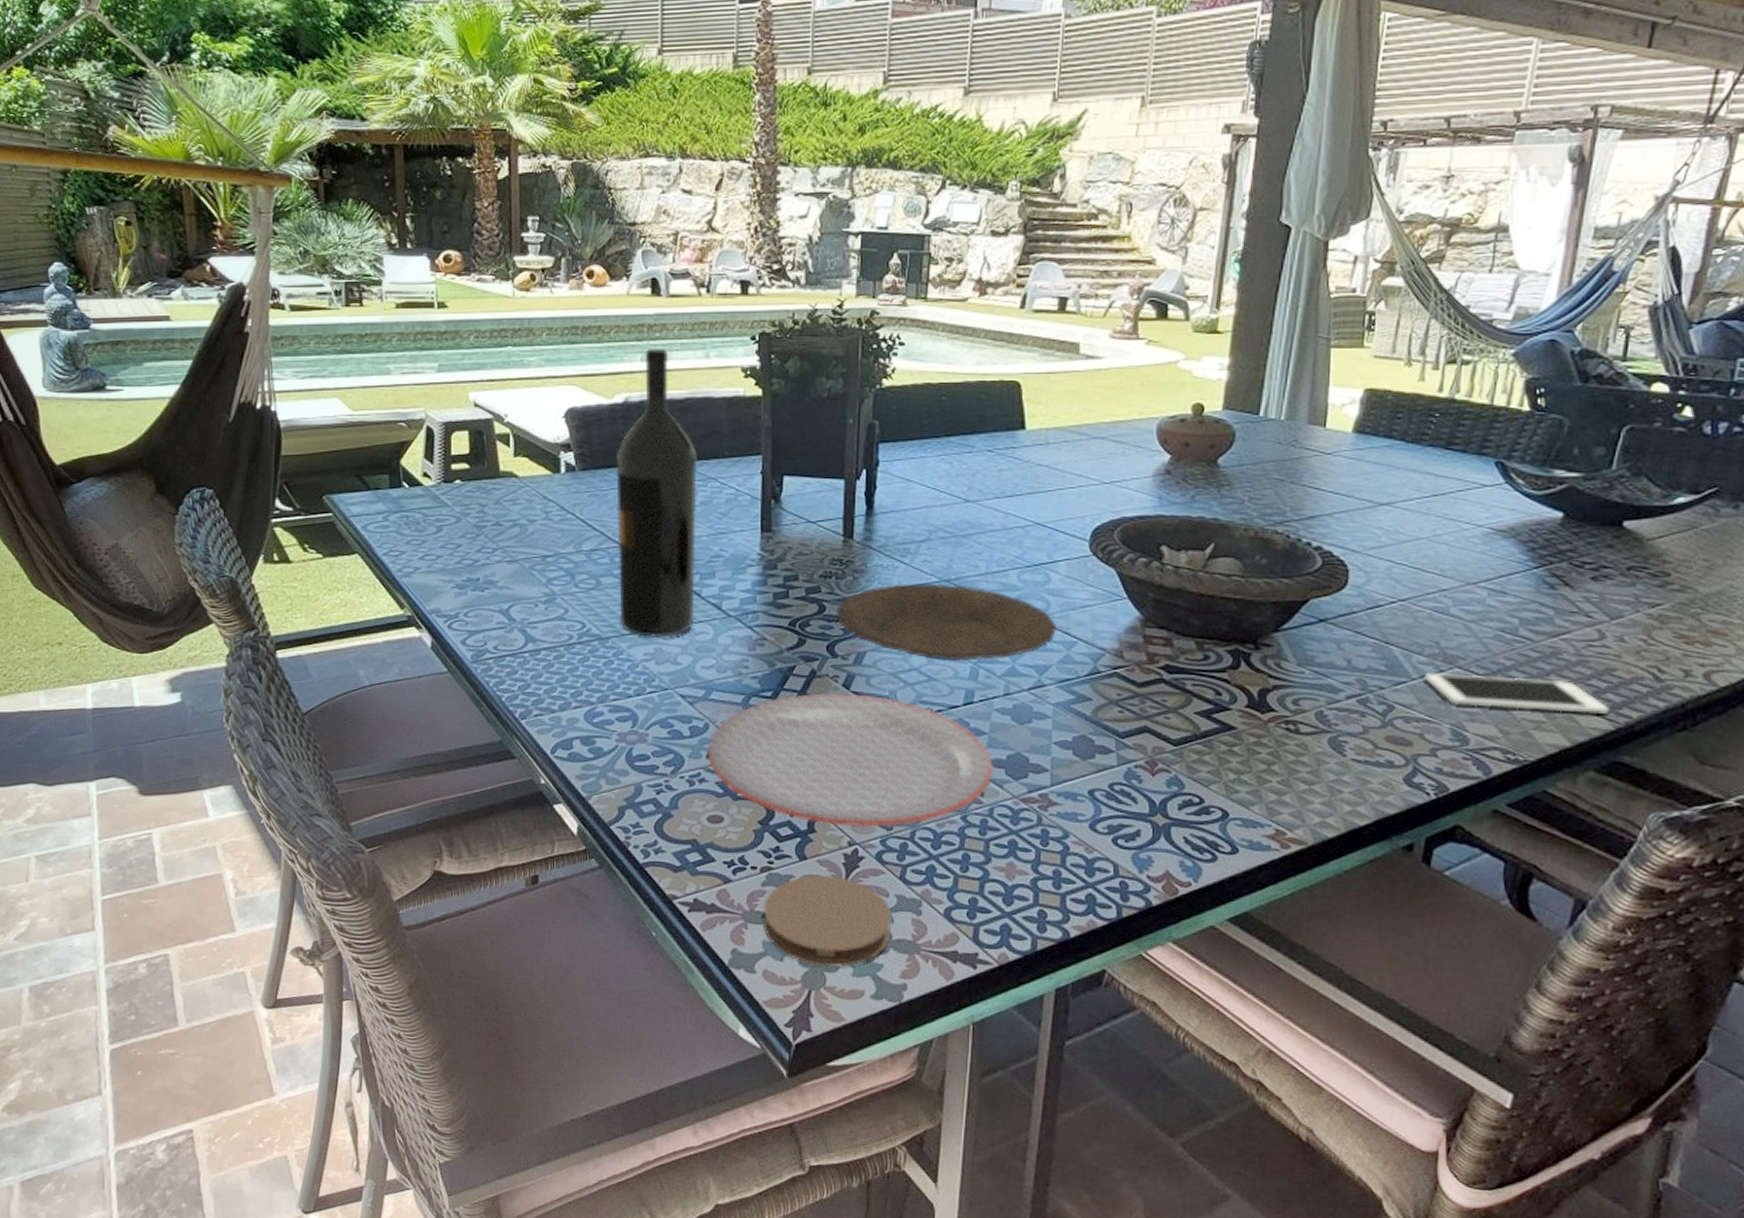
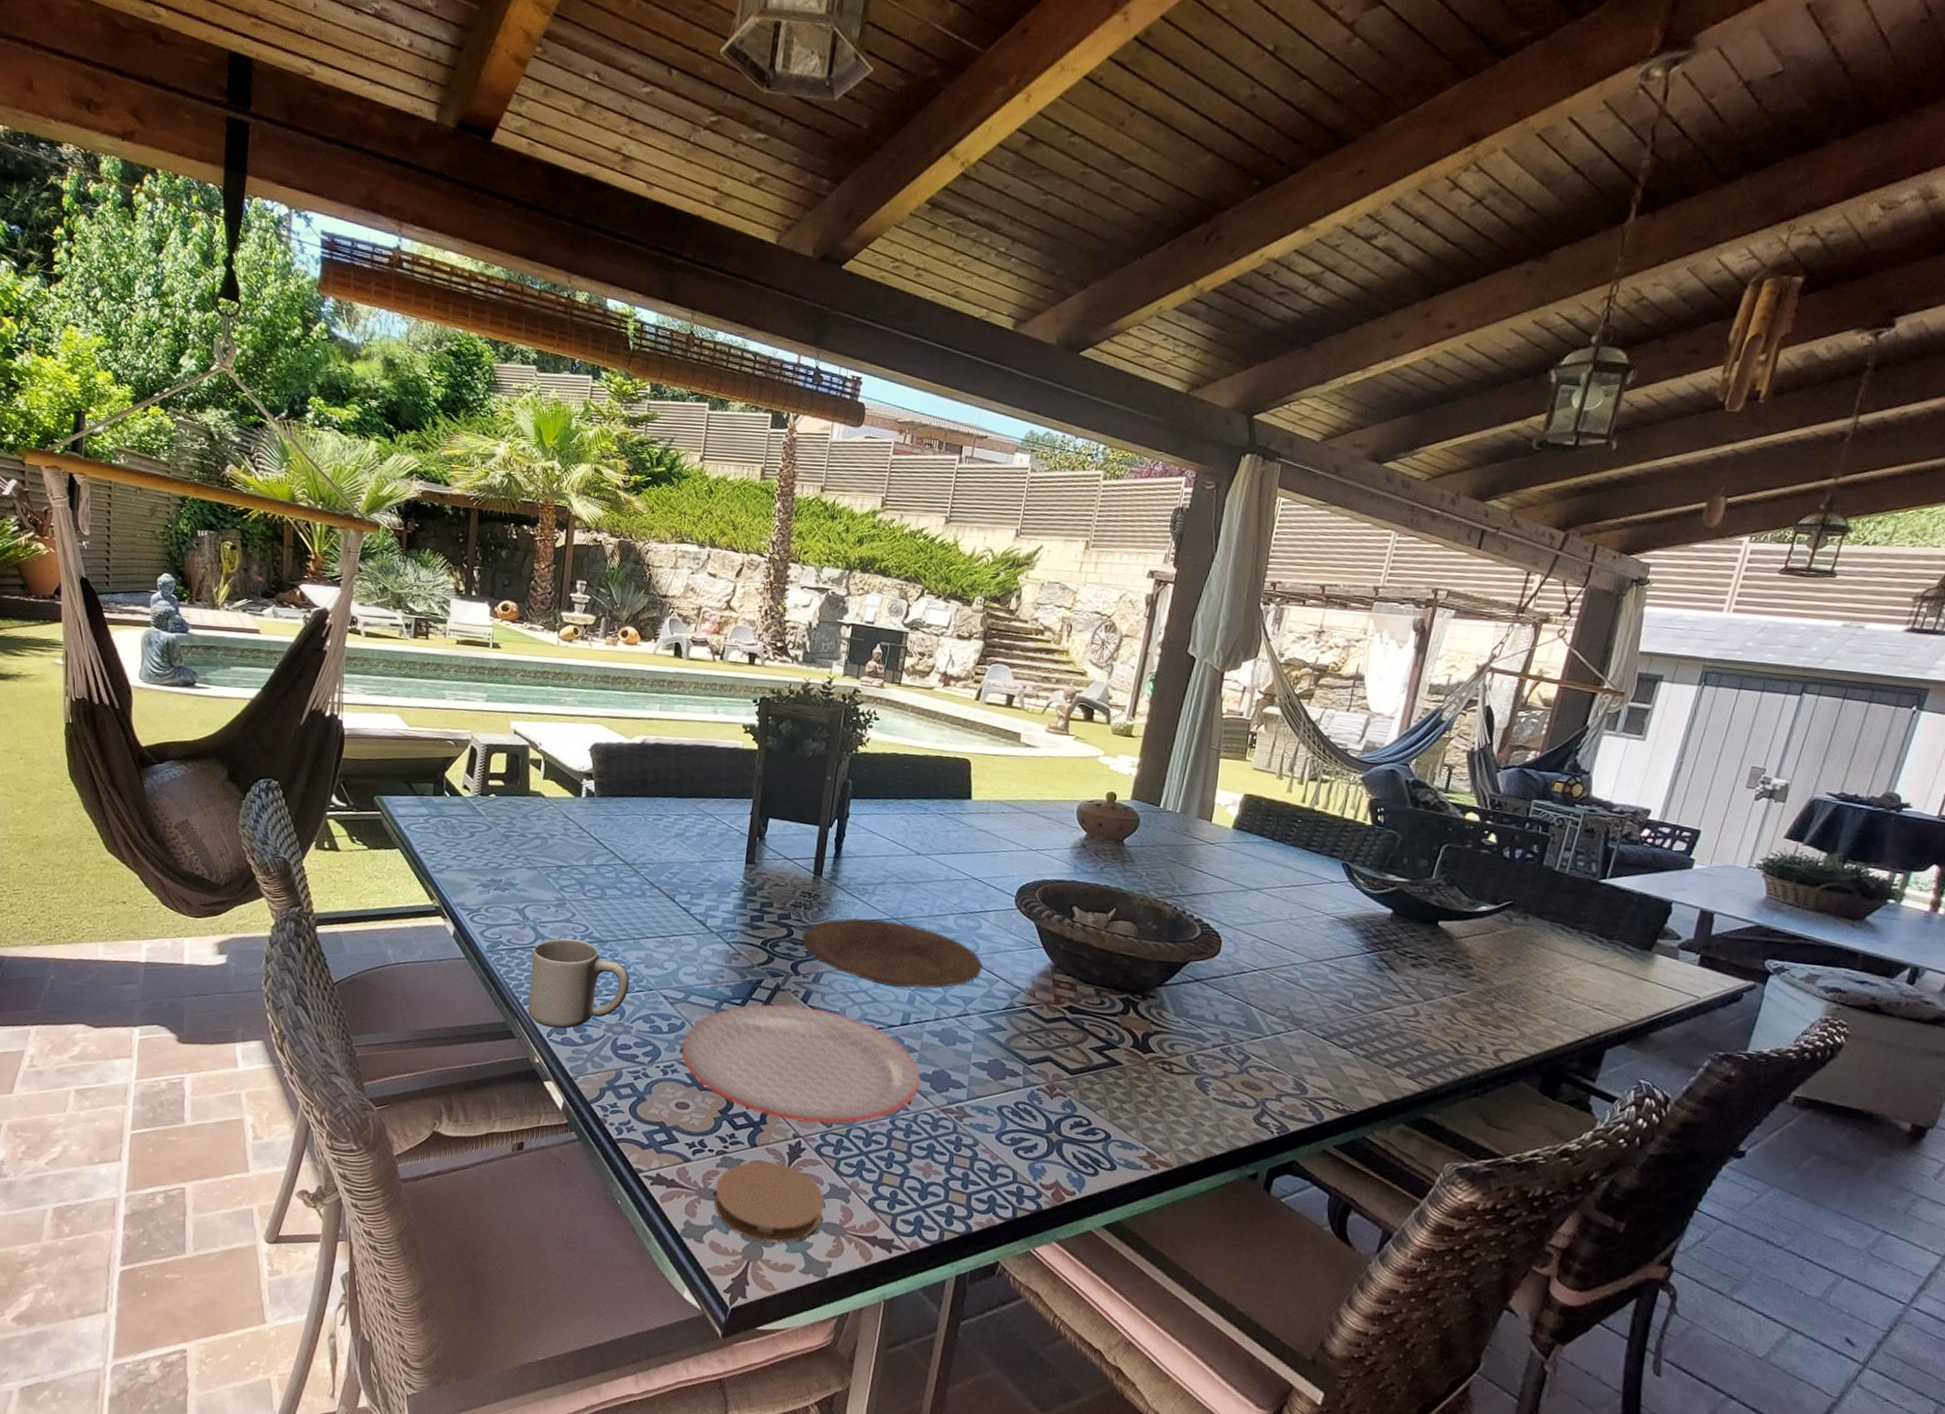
mug: none [524,639,639,743] -> present [528,938,630,1029]
wine bottle: present [616,348,697,637] -> none [618,700,699,945]
cell phone: present [1425,673,1610,714] -> none [1276,1031,1419,1078]

